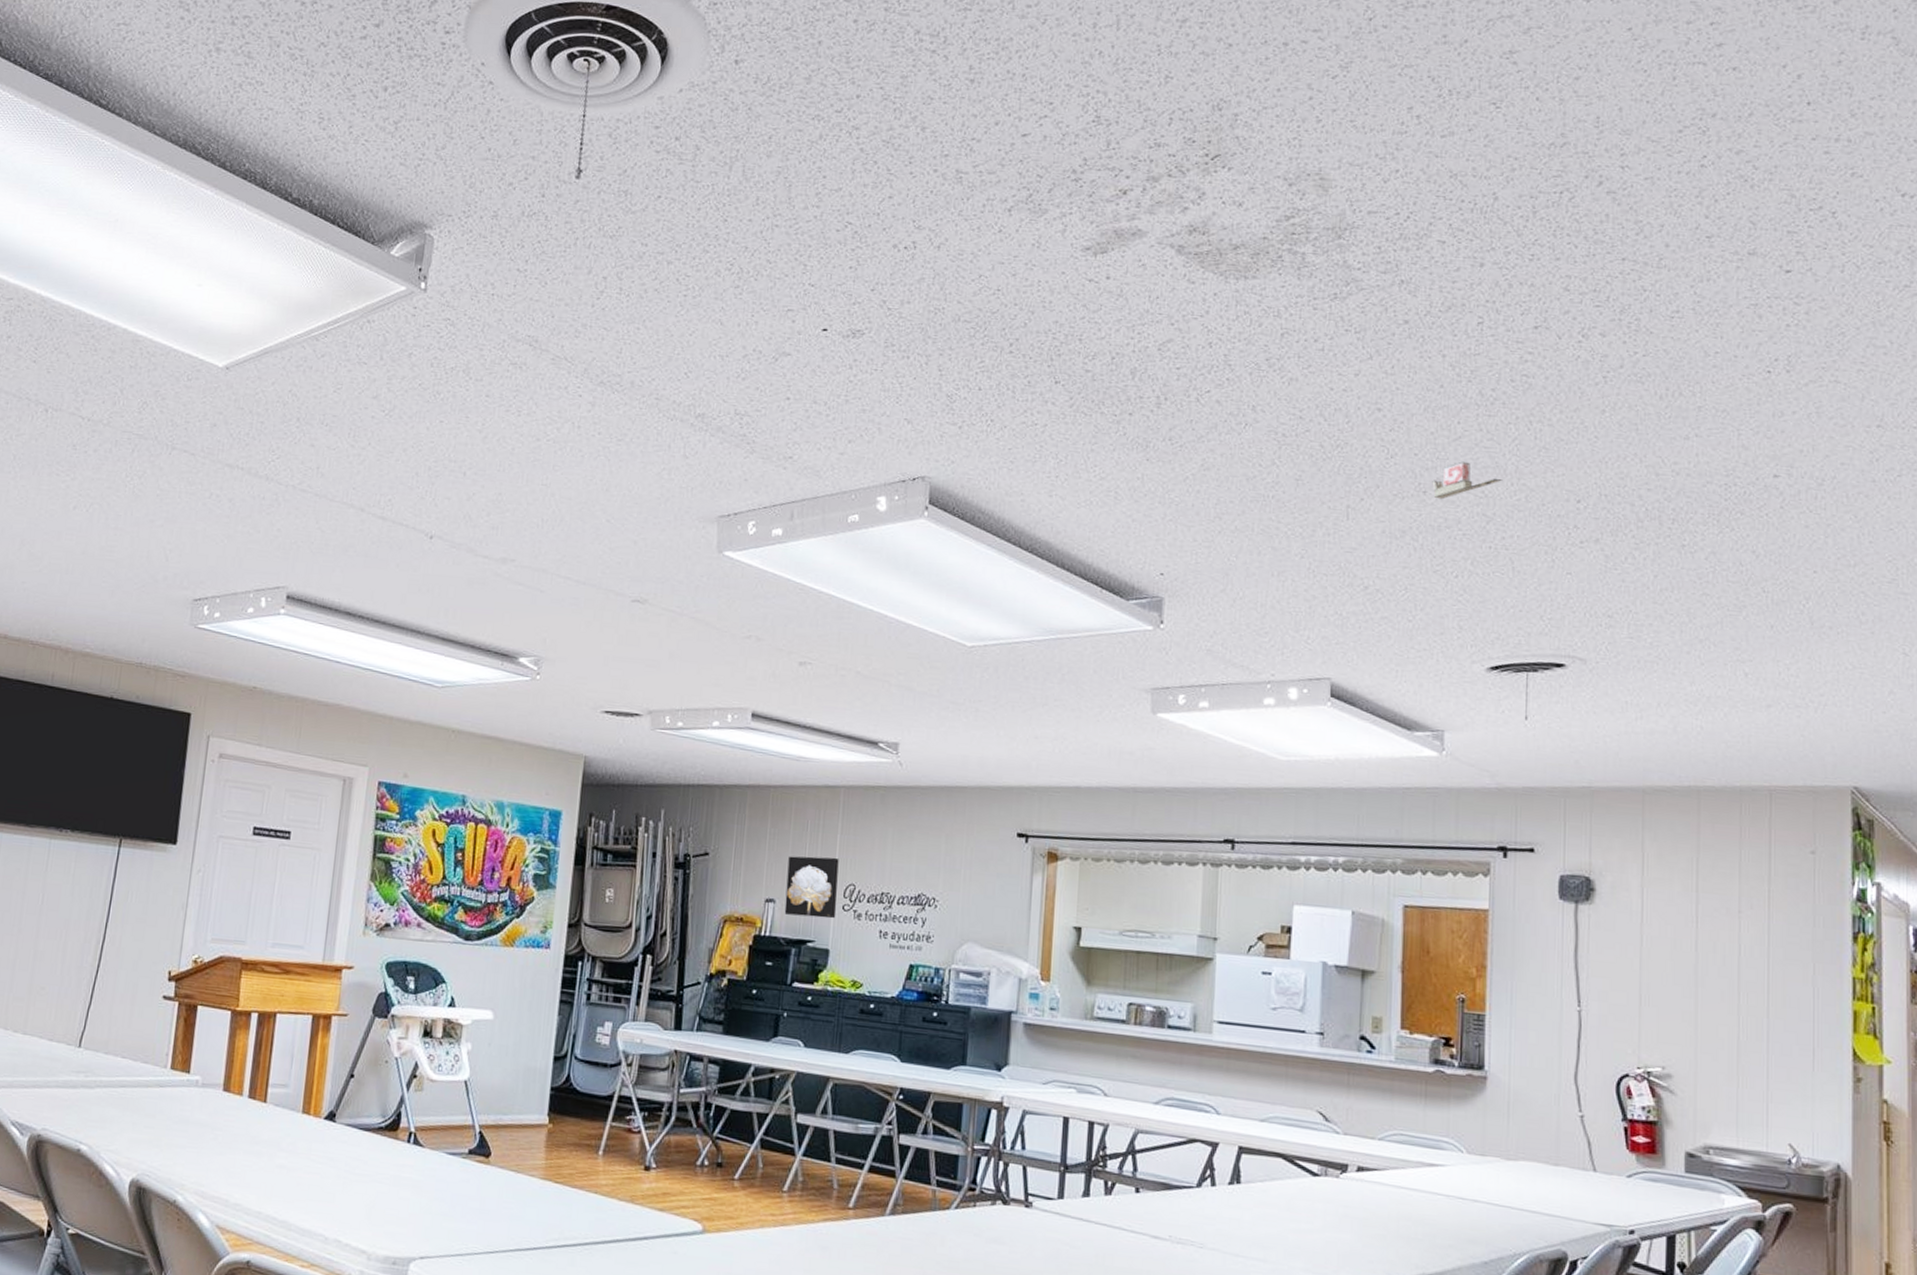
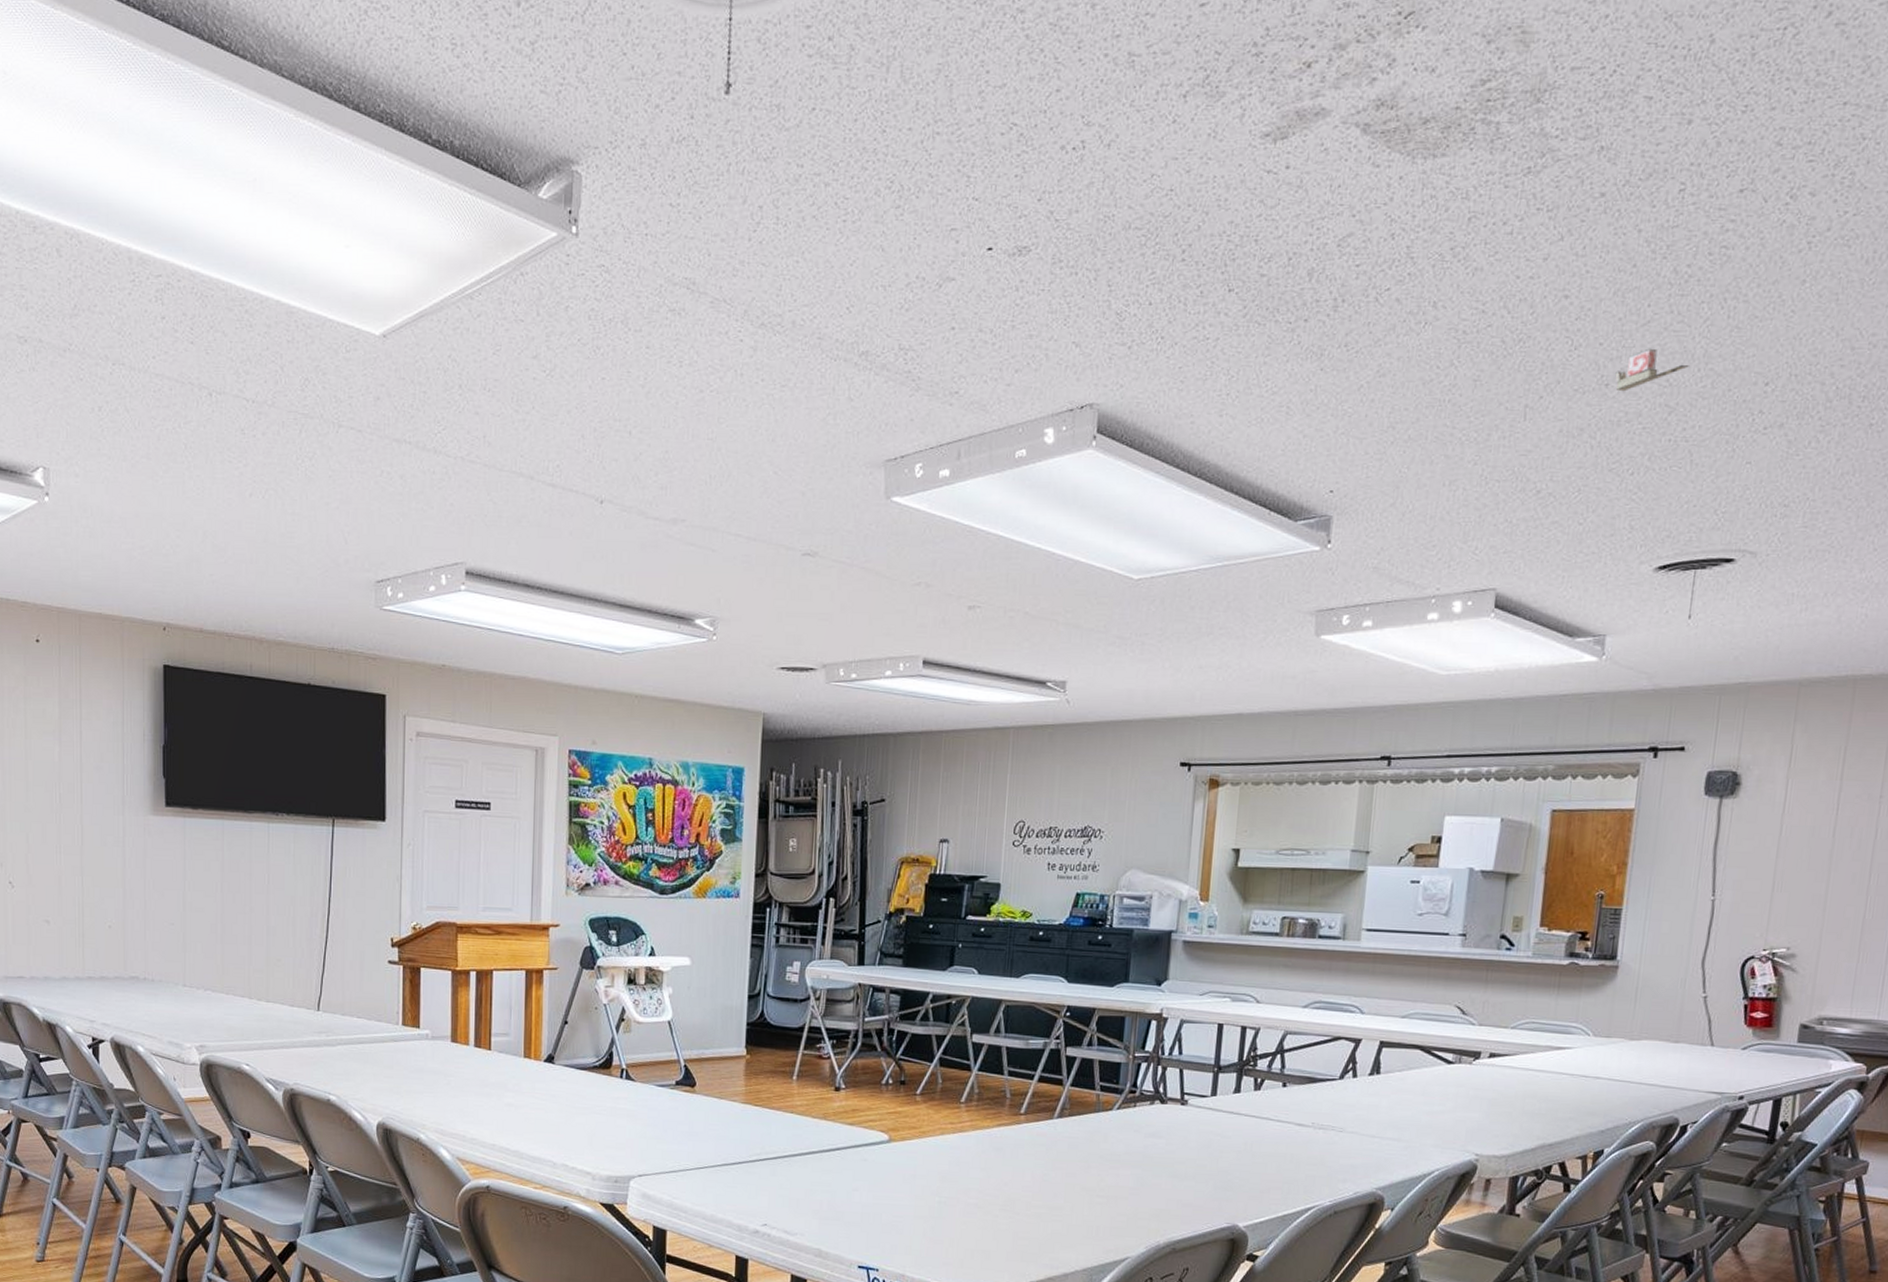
wall art: present [784,856,839,919] -> none [958,796,1009,855]

